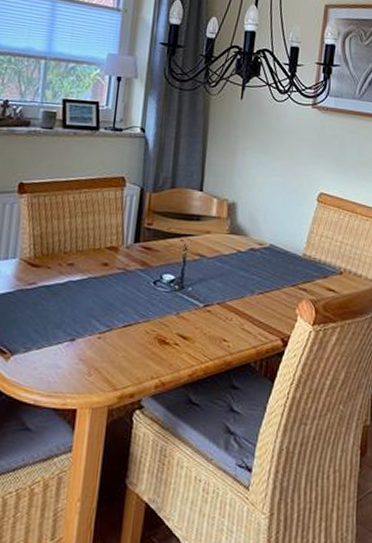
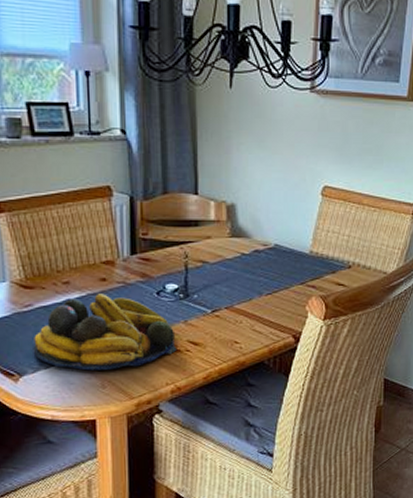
fruit bowl: none [28,278,167,357] -> present [33,293,178,371]

